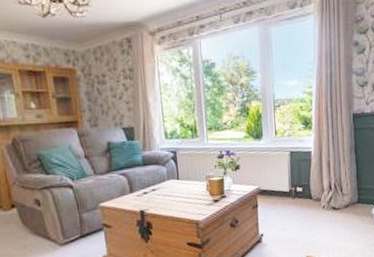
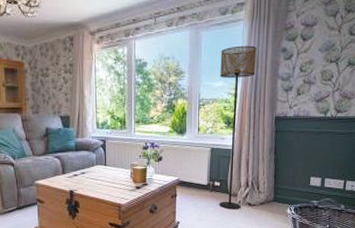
floor lamp: none [292,40,330,216] -> present [219,45,257,210]

